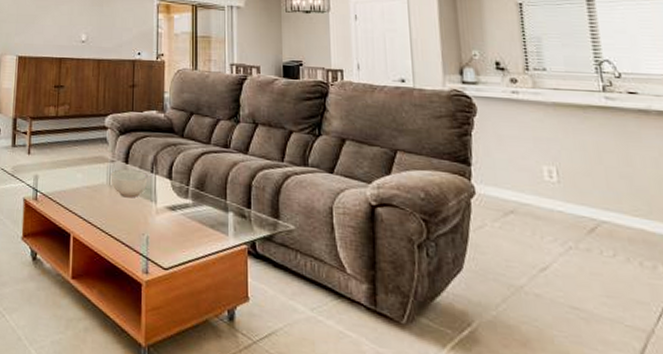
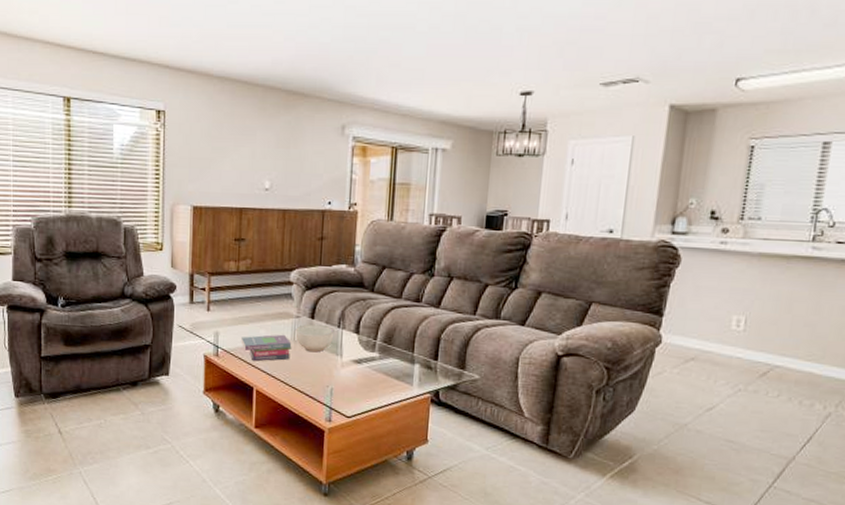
books: none [58,178,108,207] -> present [240,334,292,362]

